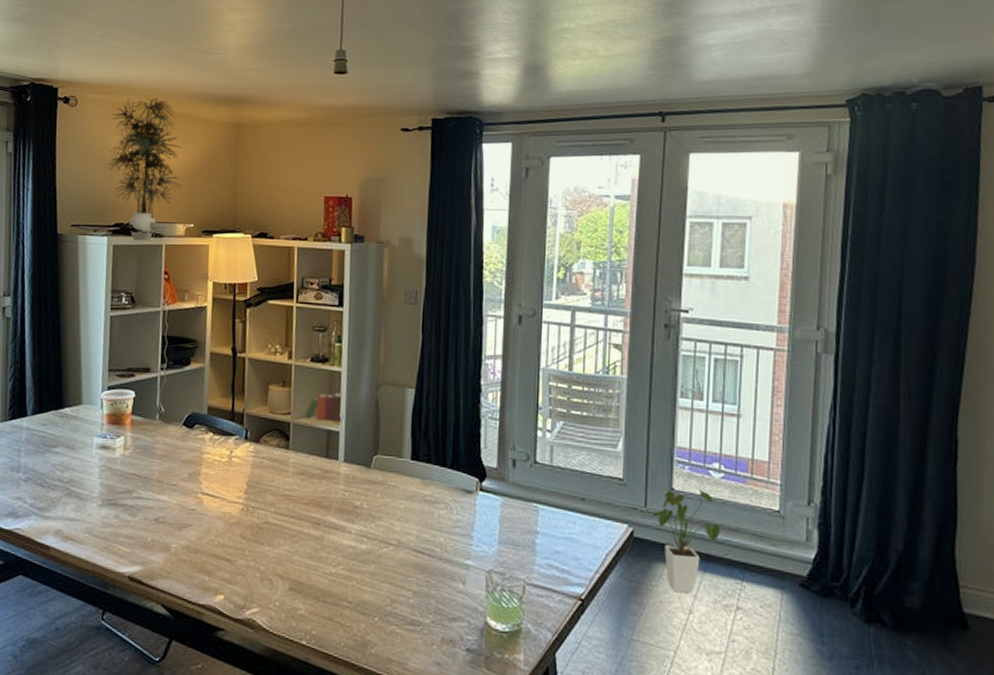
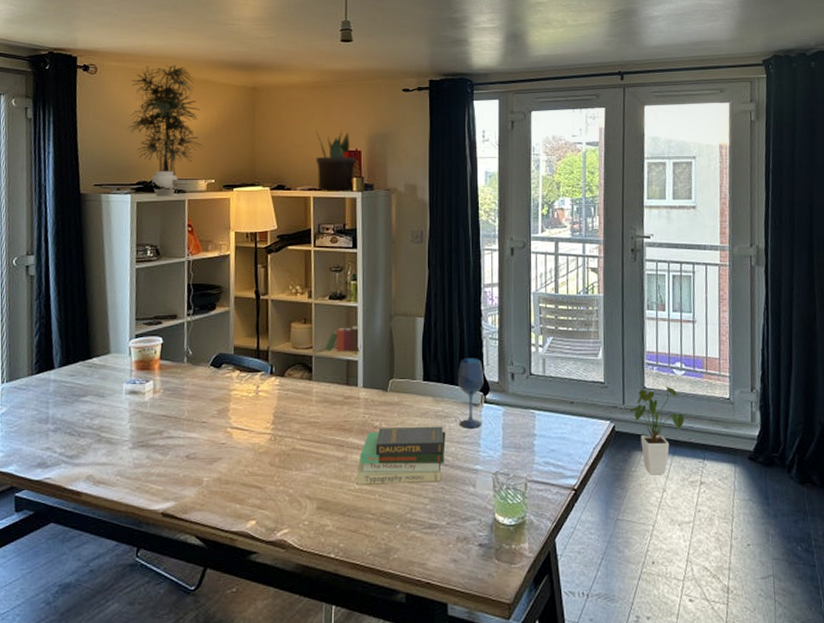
planter: none [302,174,346,243] -> present [316,131,356,192]
books: none [333,508,434,575] -> present [357,426,446,485]
wineglass: none [450,438,480,518] -> present [458,358,483,428]

